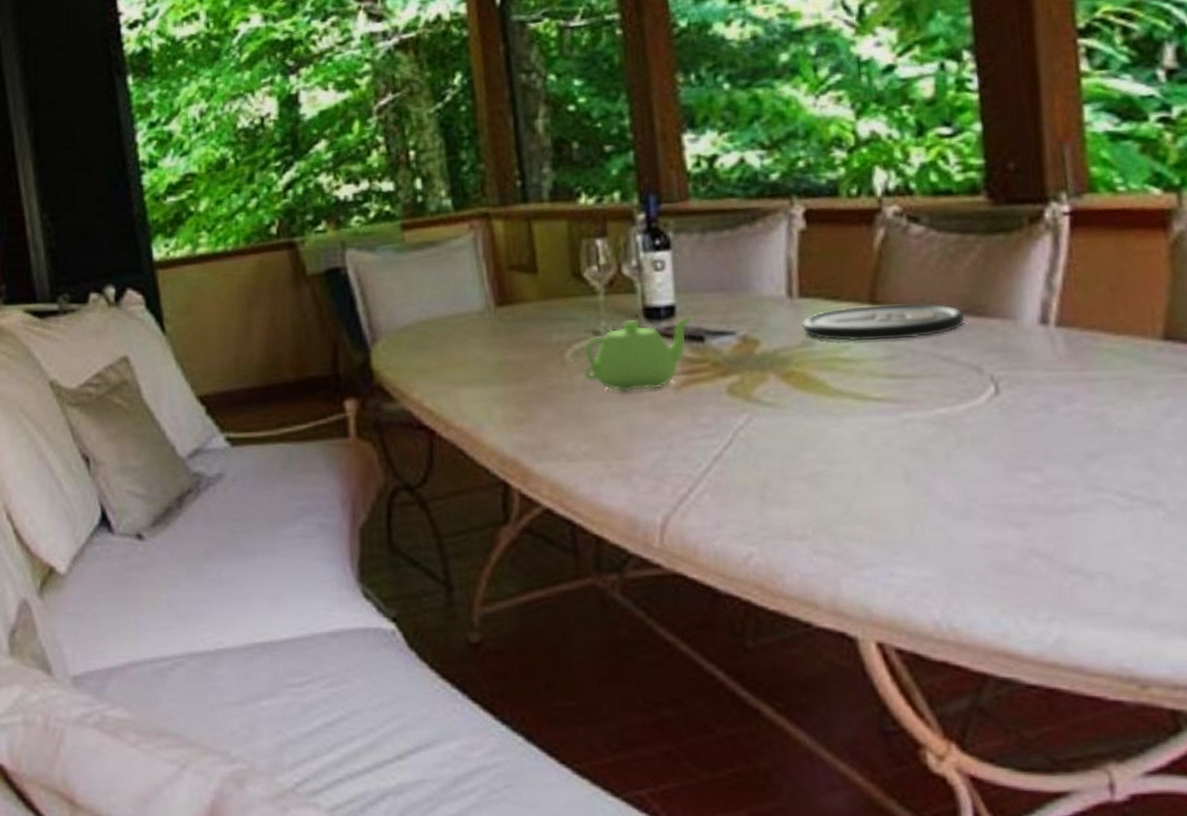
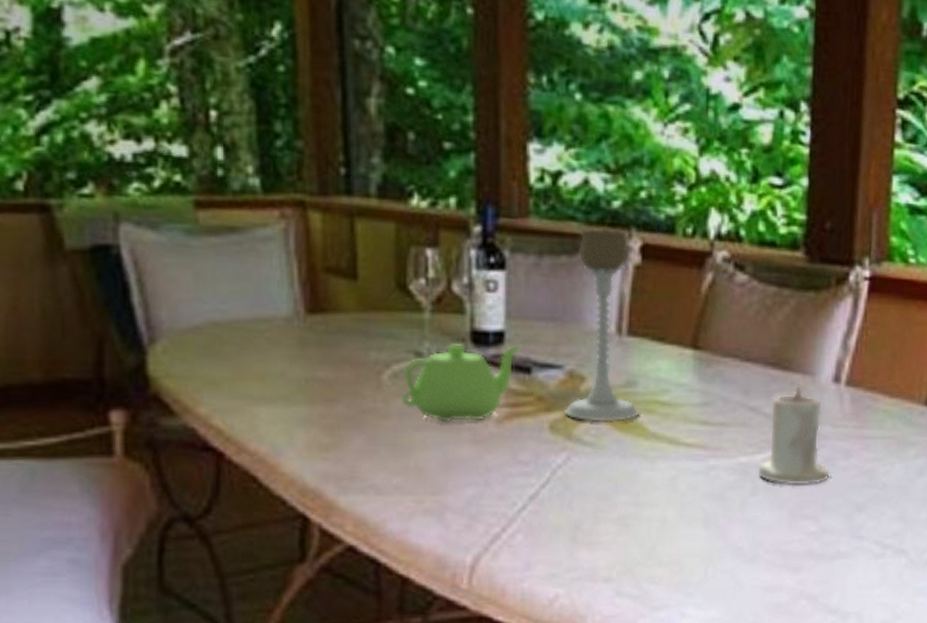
candle holder: none [740,199,819,383] -> present [565,228,639,422]
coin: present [802,303,964,342] -> none [628,350,772,387]
candle: none [961,331,1050,435] -> present [759,386,830,485]

